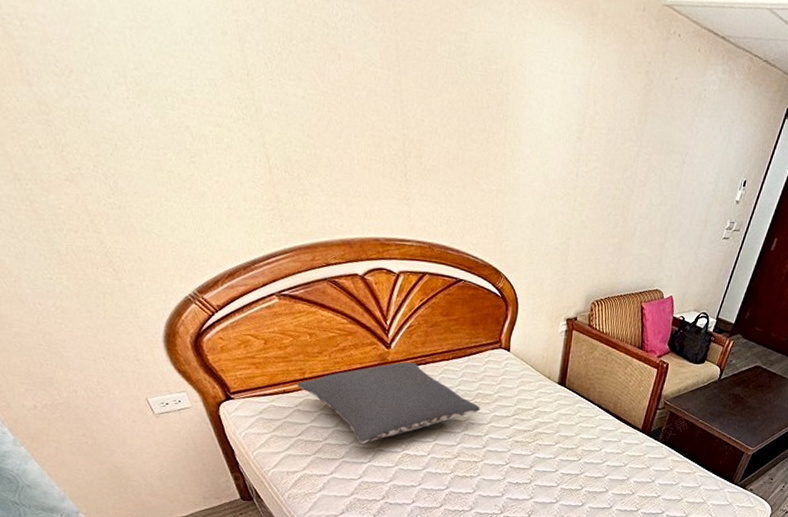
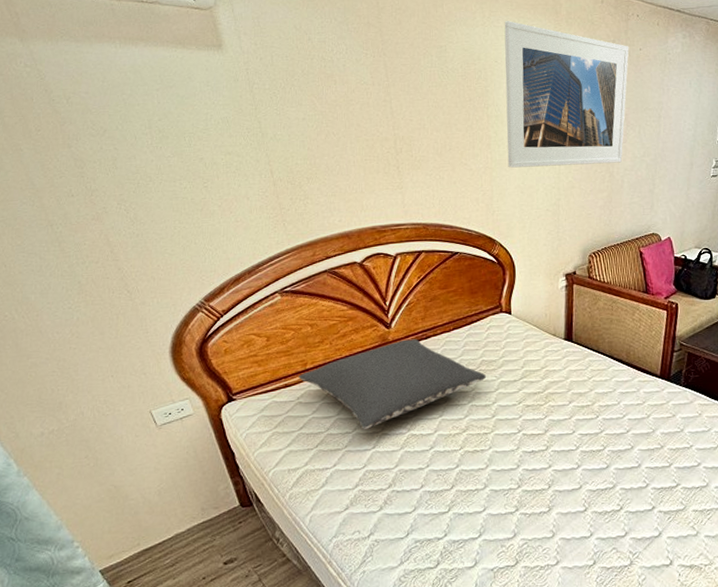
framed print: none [521,14,665,208] -> present [504,21,629,168]

